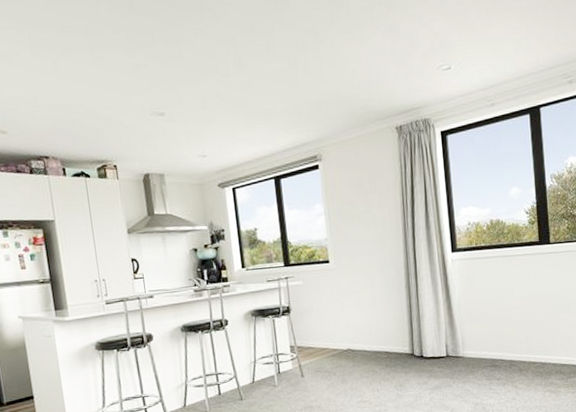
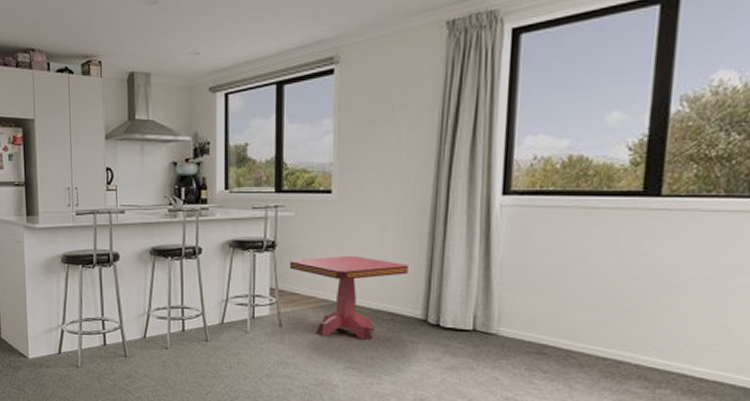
side table: none [303,310,395,380] -> present [289,255,408,340]

